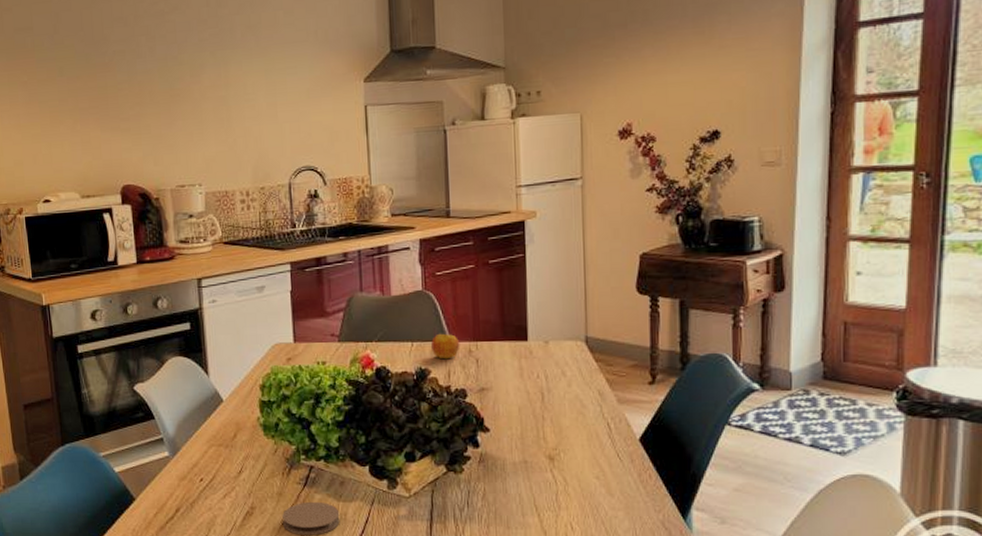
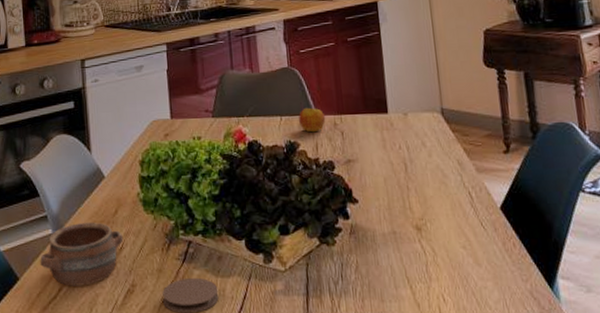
pottery: none [156,445,243,507] -> present [40,222,124,286]

